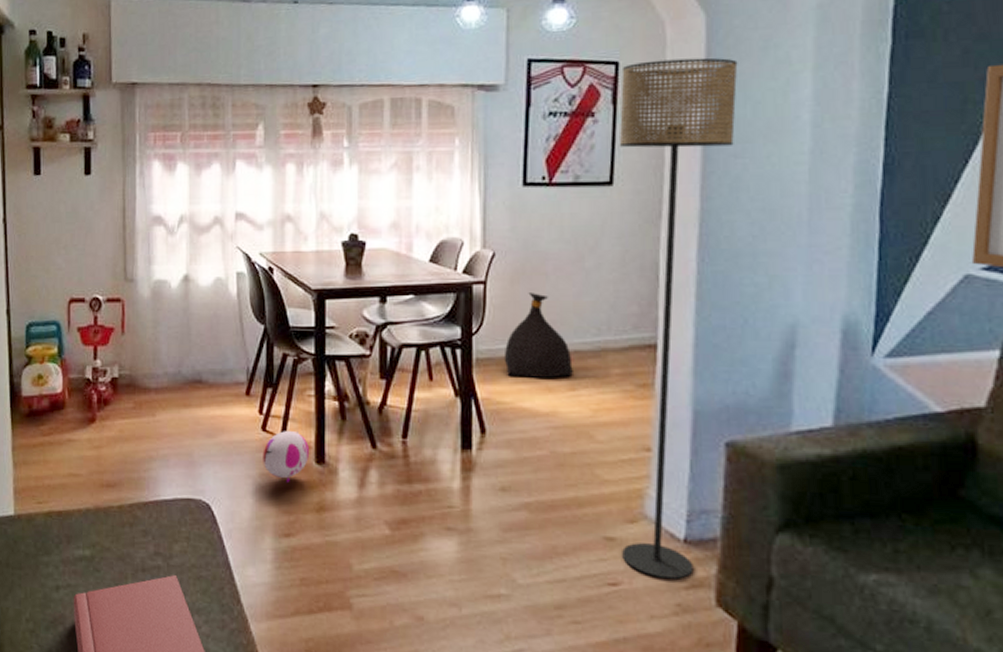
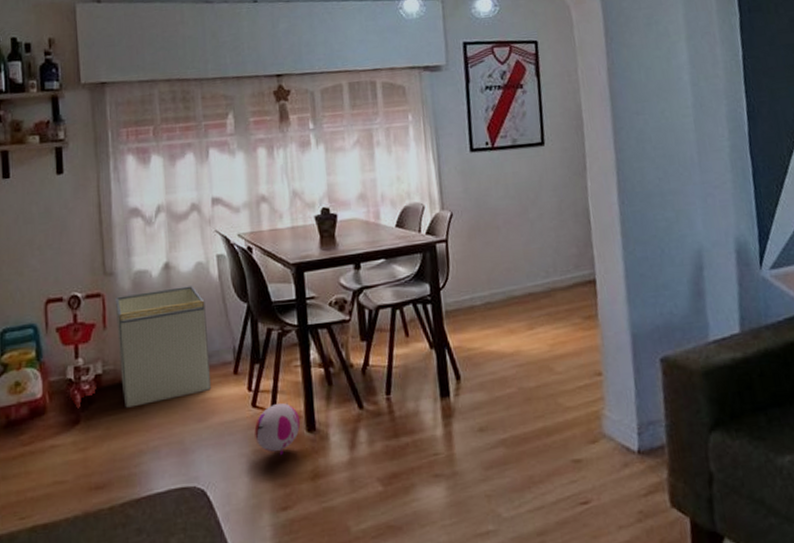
storage bin: none [135,301,223,414] -> present [116,286,212,408]
bag: present [504,293,575,378] -> none [469,245,531,324]
floor lamp: present [619,57,738,579] -> none [540,34,649,490]

